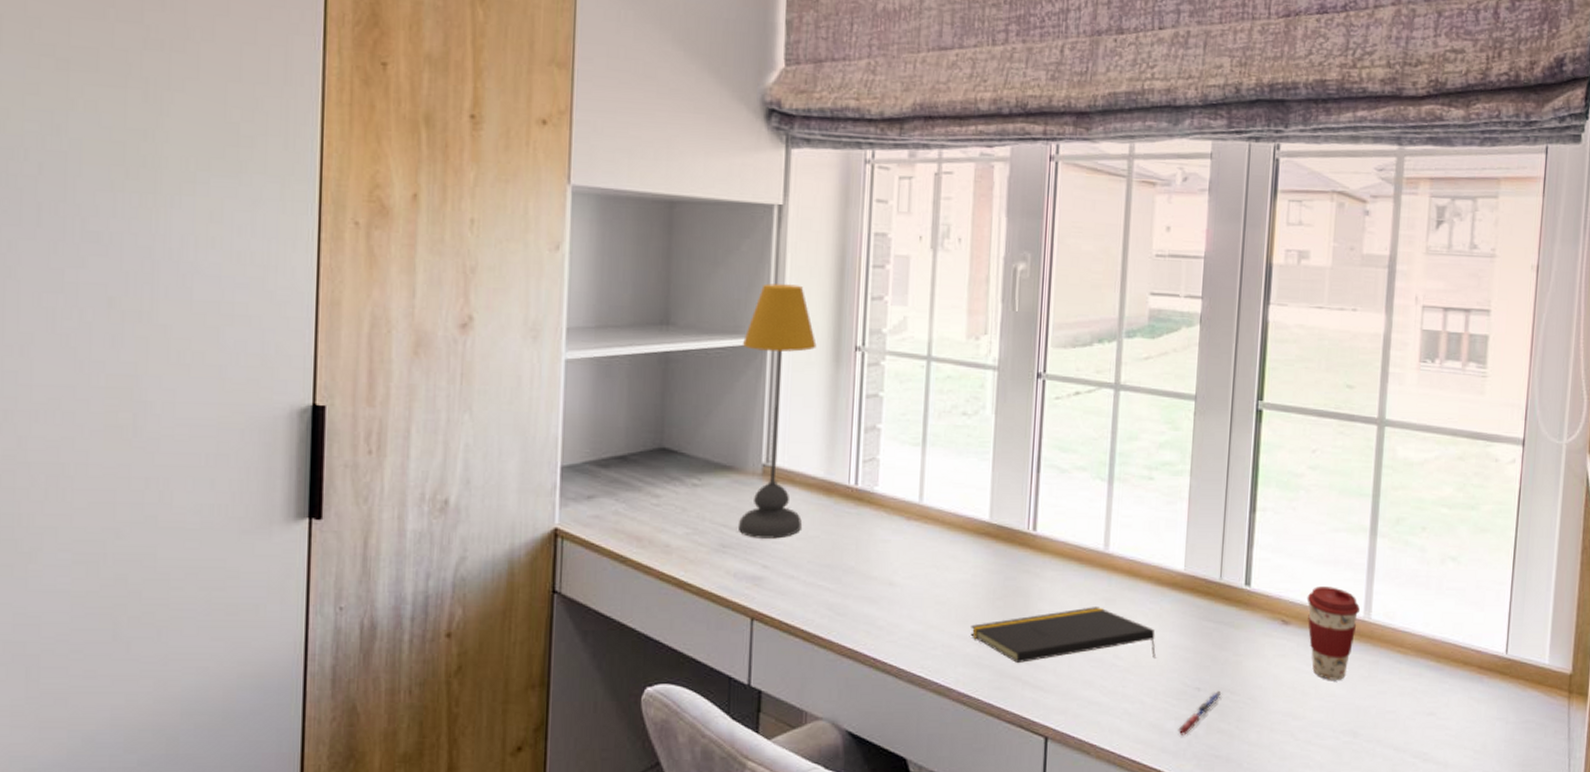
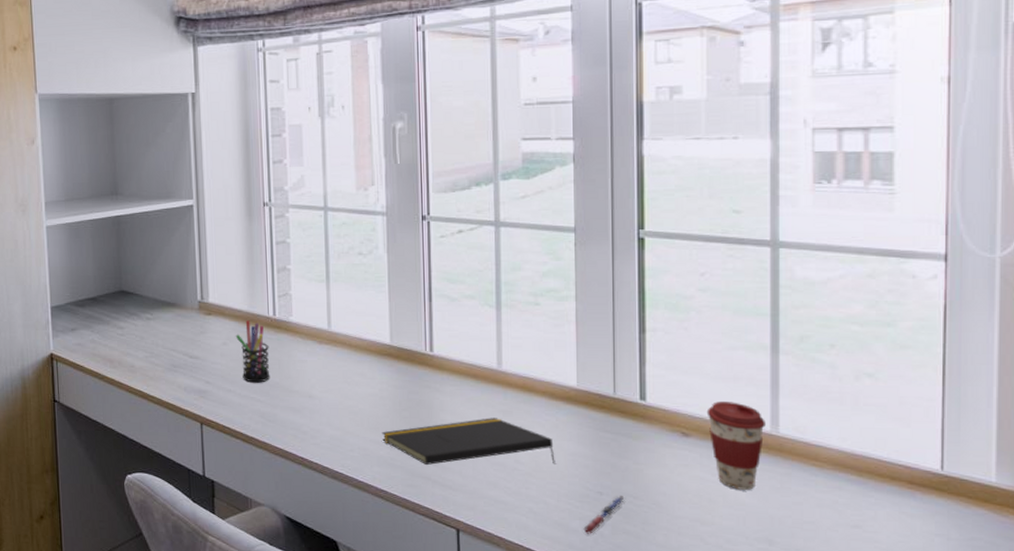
table lamp: present [739,283,817,539] -> none [174,156,233,360]
pen holder: none [806,490,846,567] -> present [236,320,270,383]

